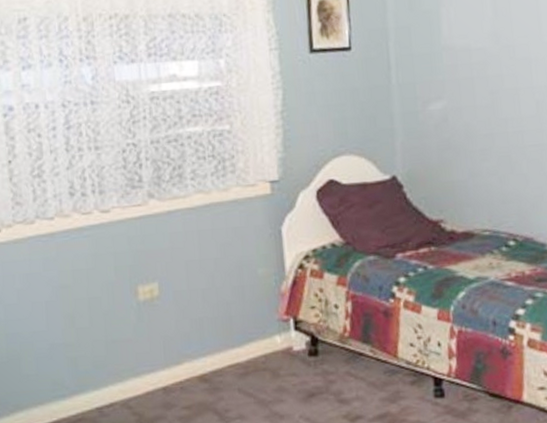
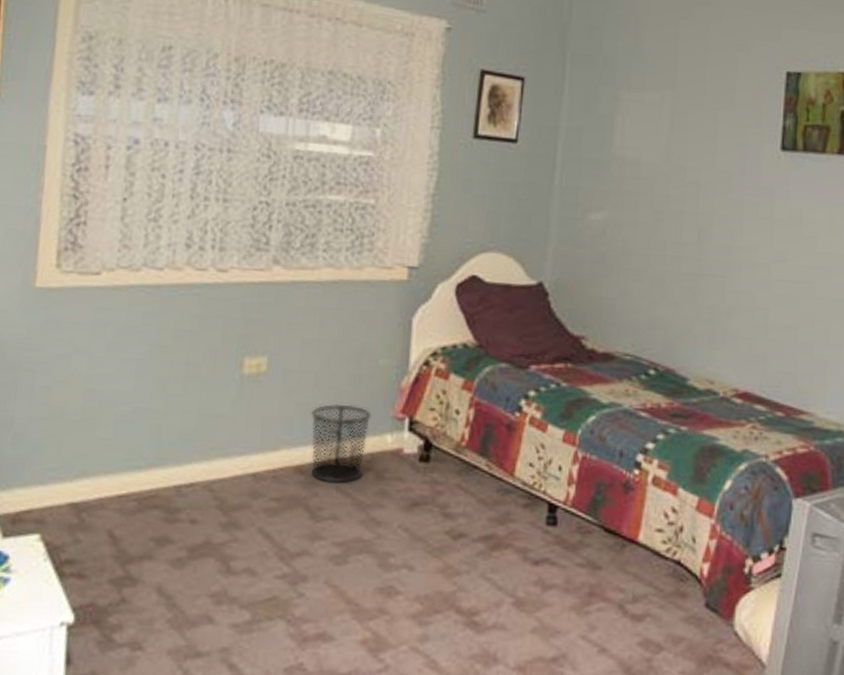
waste bin: none [205,314,260,387] -> present [311,403,372,483]

